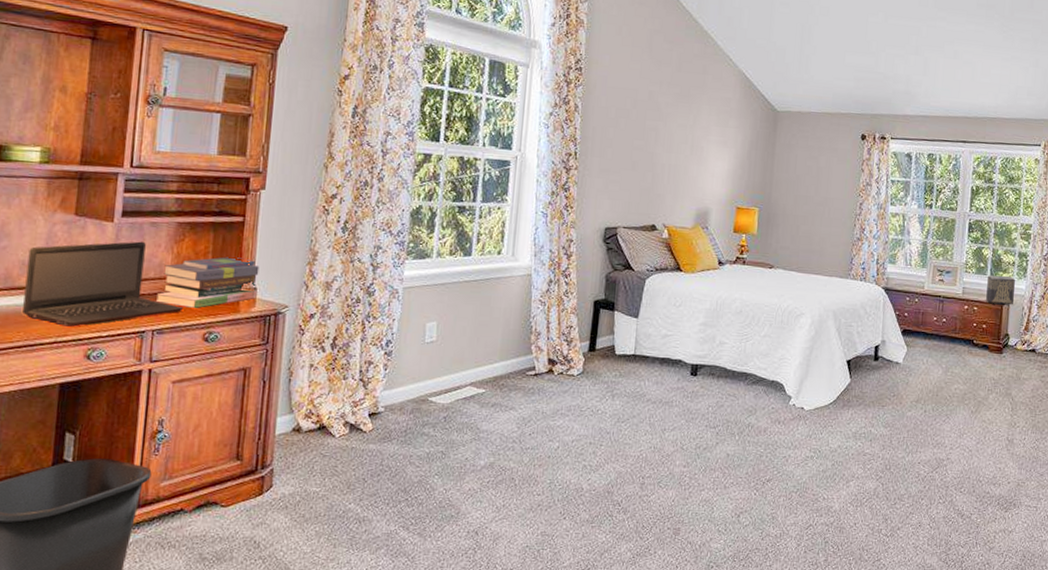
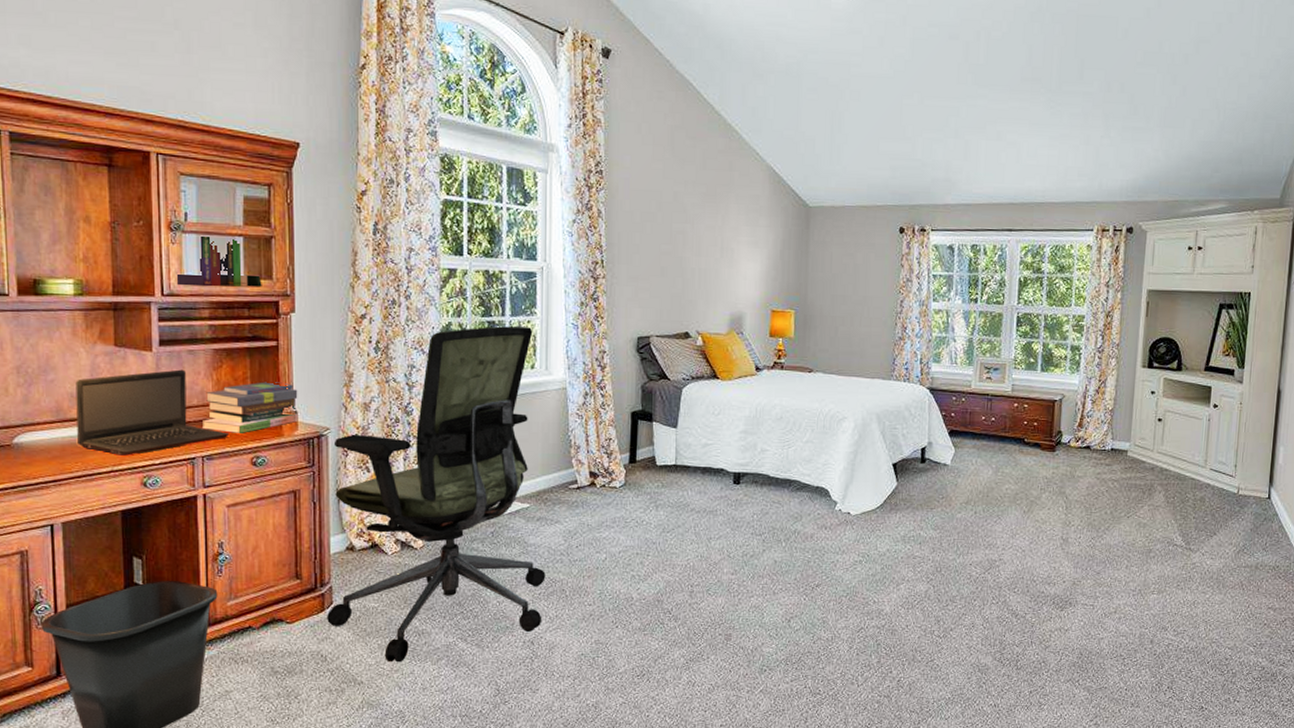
books: none [147,111,235,164] -> present [176,237,262,288]
office chair: none [264,211,503,551] -> present [327,325,546,663]
decorative box: present [986,275,1015,305] -> none [1037,370,1067,401]

